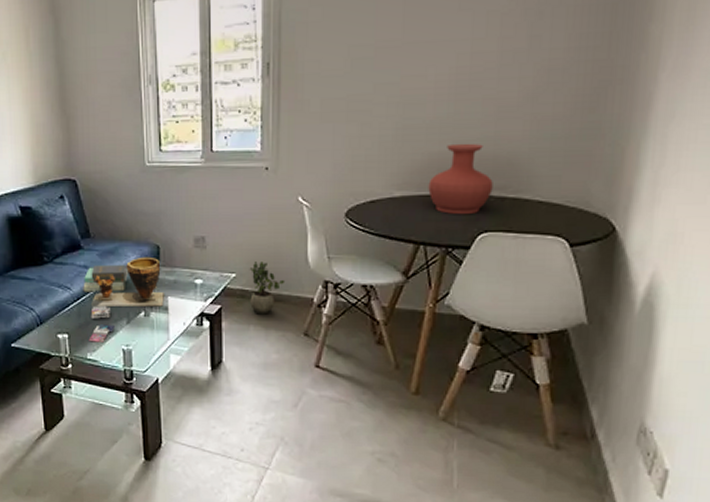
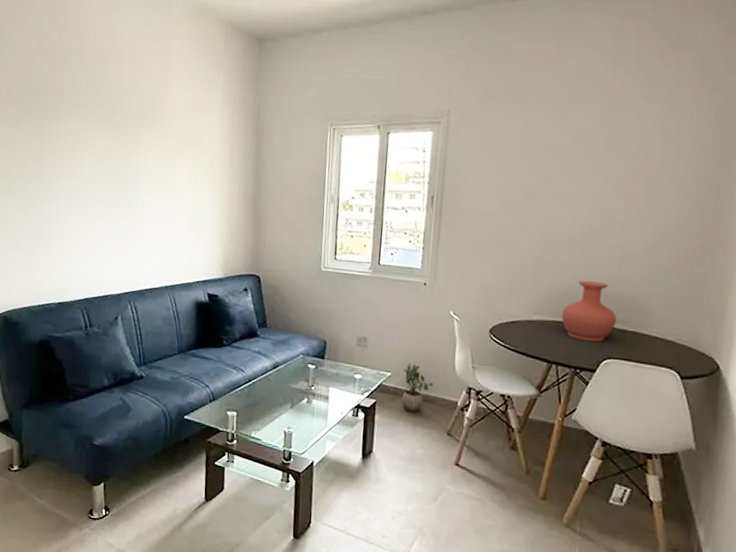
books: present [83,265,129,292] -> none [254,352,298,378]
magazine: present [88,305,115,342] -> none [254,389,279,423]
clay pot: present [90,256,164,307] -> none [260,349,327,396]

